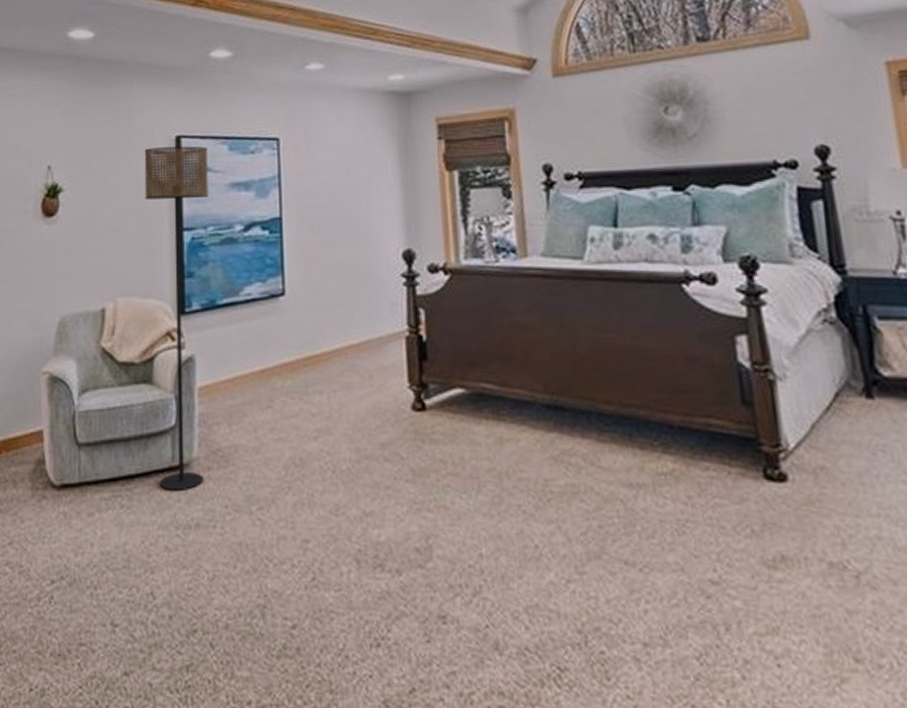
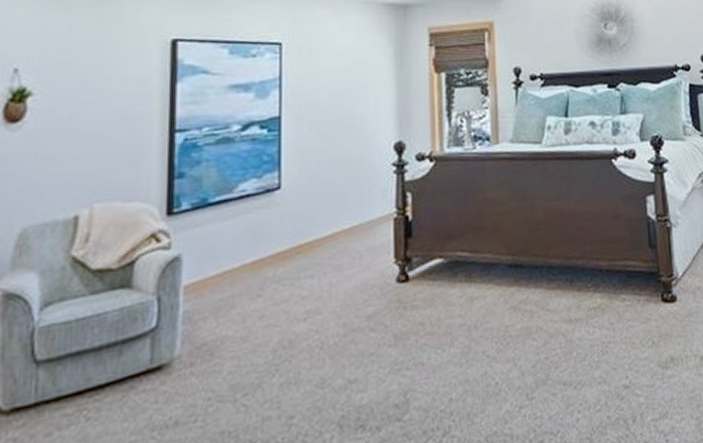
floor lamp: present [144,146,209,490] -> none [133,49,206,394]

